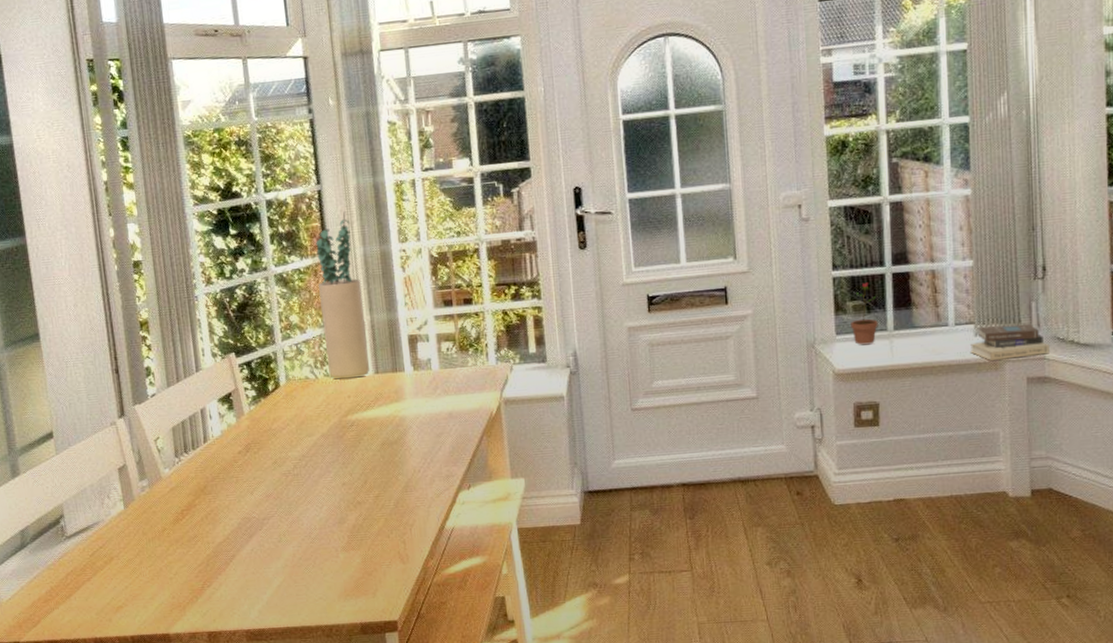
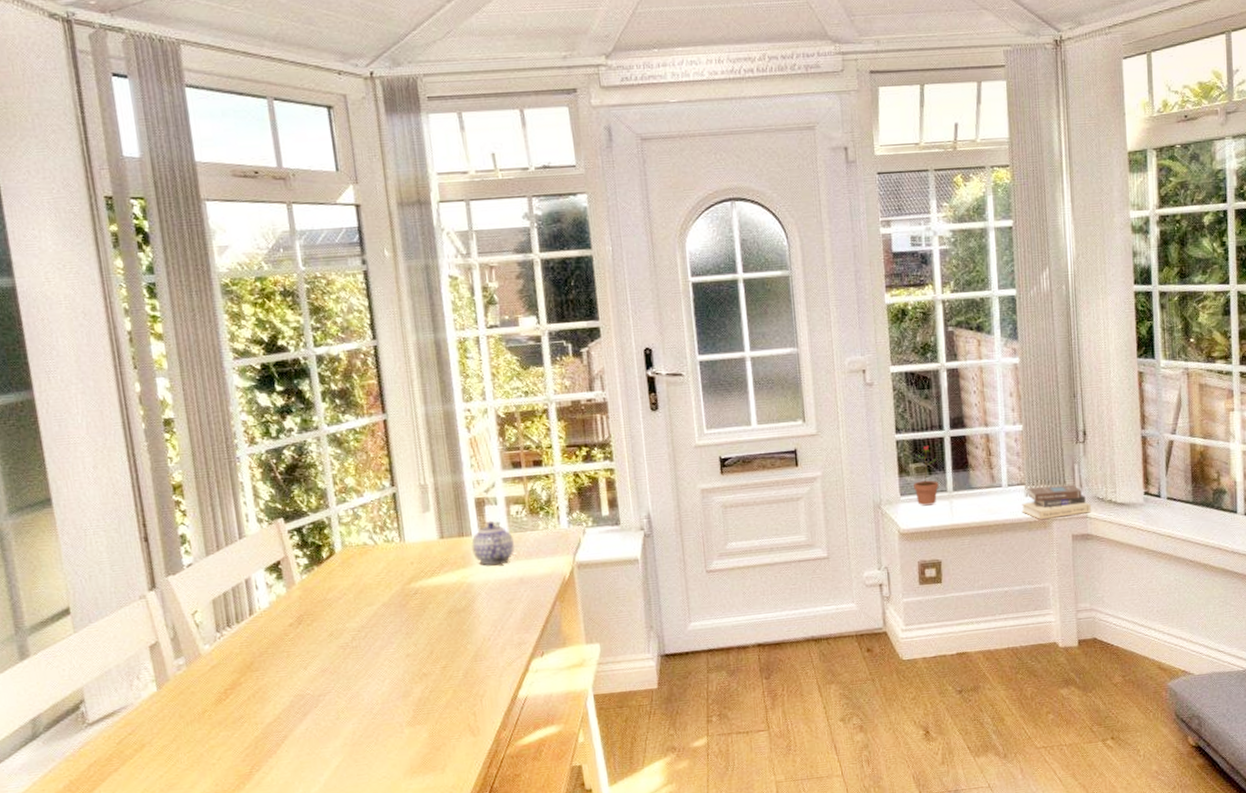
vase: present [315,211,369,380] -> none [372,368,434,545]
teapot: none [404,357,445,400] -> present [471,520,515,565]

